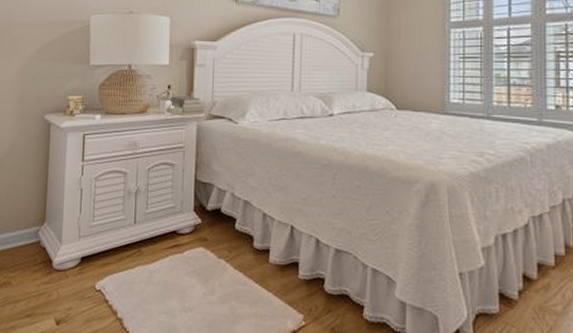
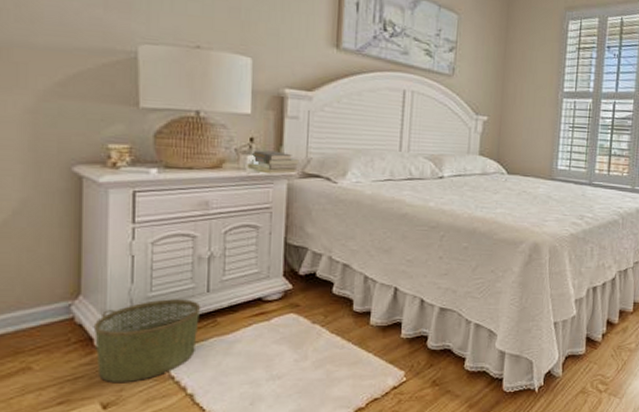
basket: none [52,228,130,303] -> present [93,299,201,384]

